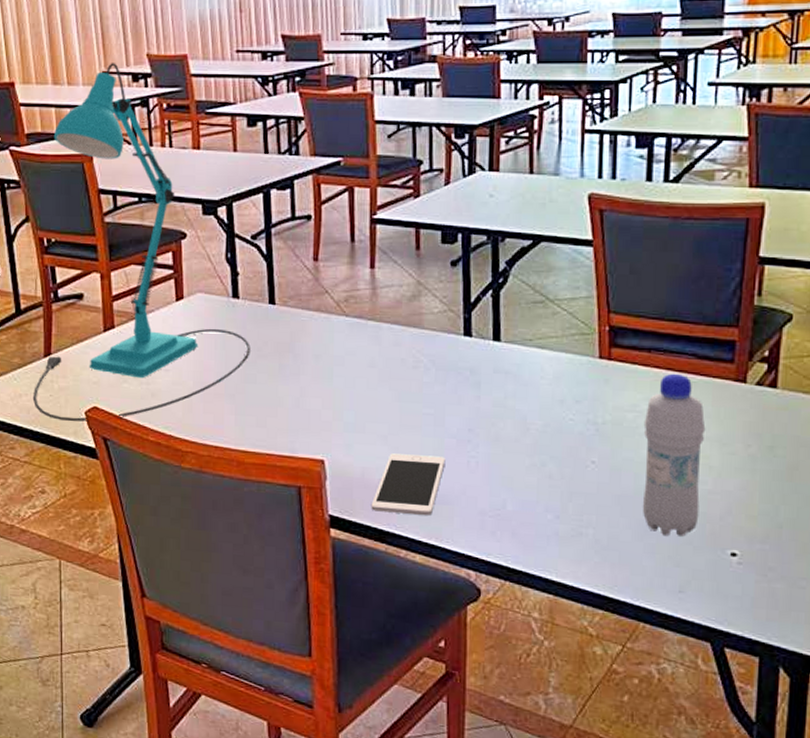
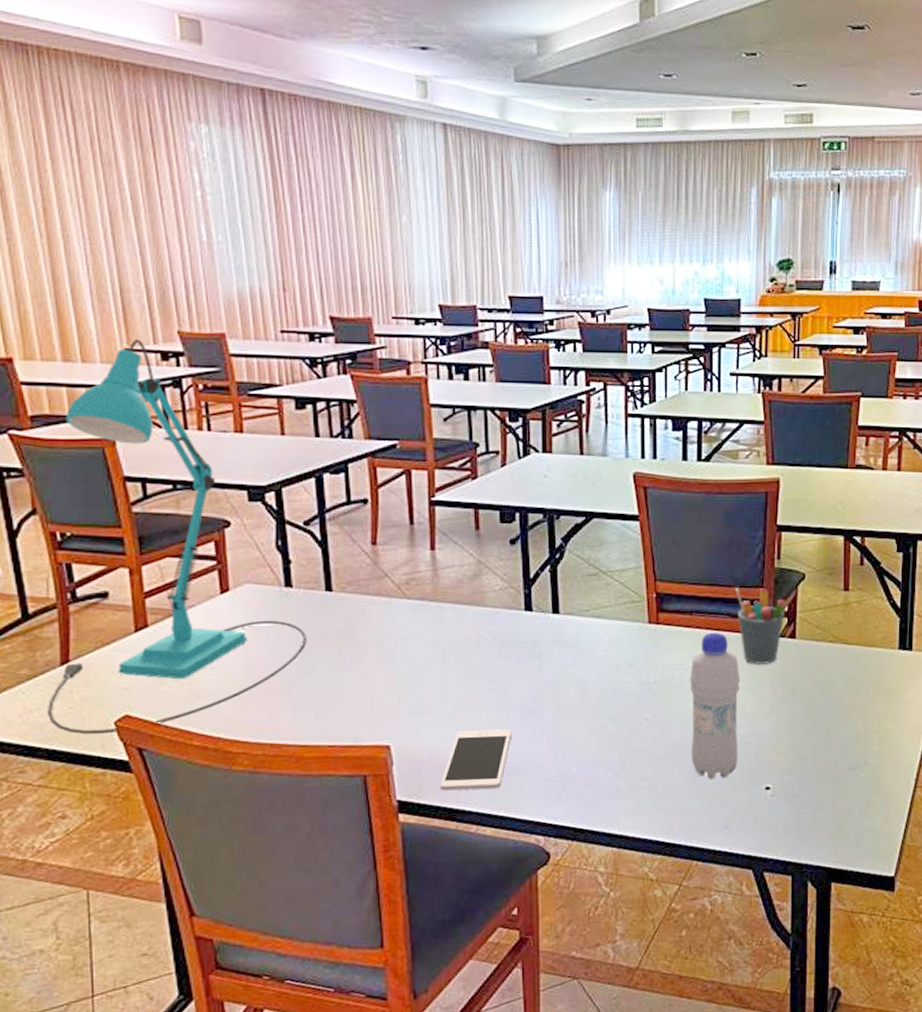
pen holder: none [704,326,767,415] -> present [735,588,786,664]

